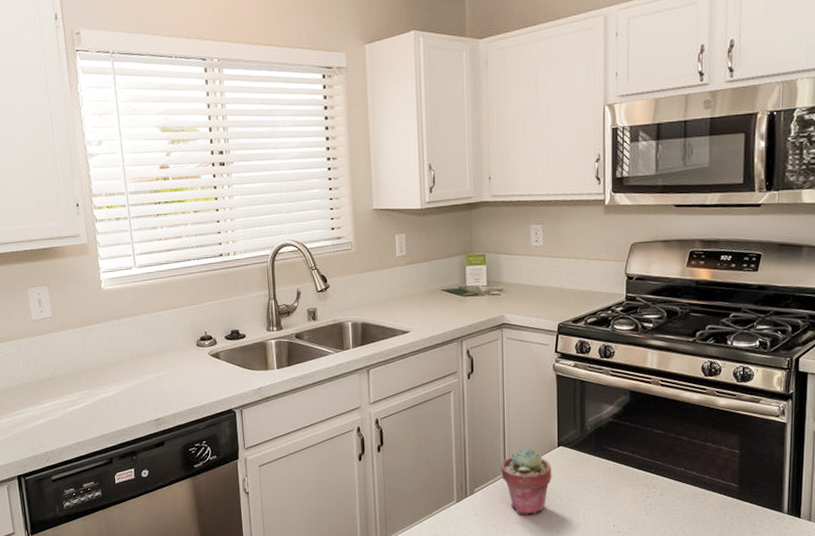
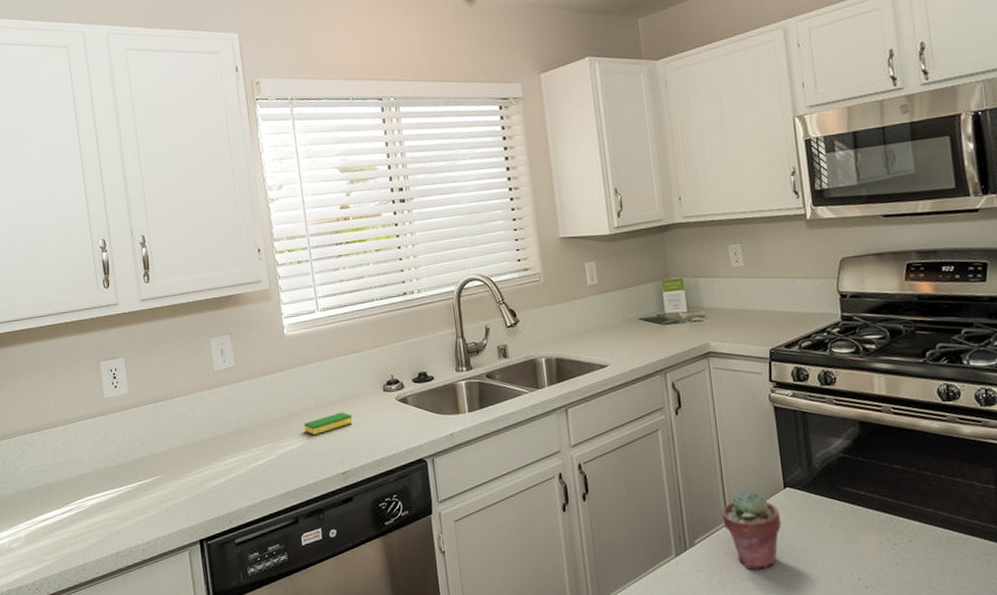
dish sponge: none [119,364,167,384] -> present [304,412,353,435]

